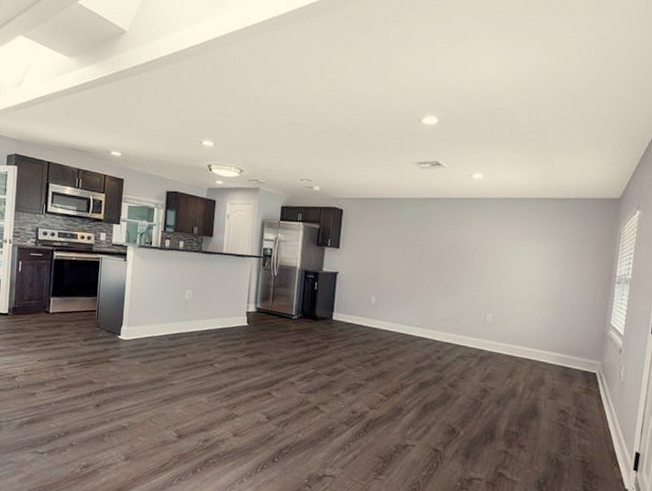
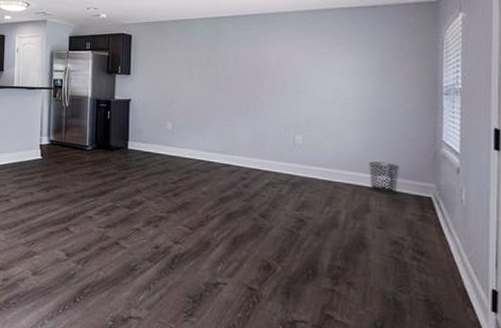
waste bin: none [546,340,574,370] -> present [369,161,401,194]

